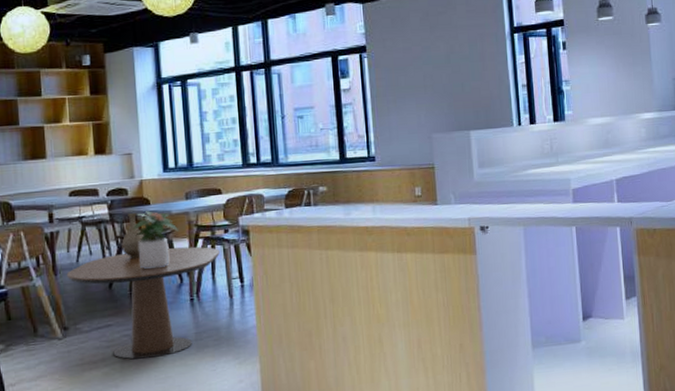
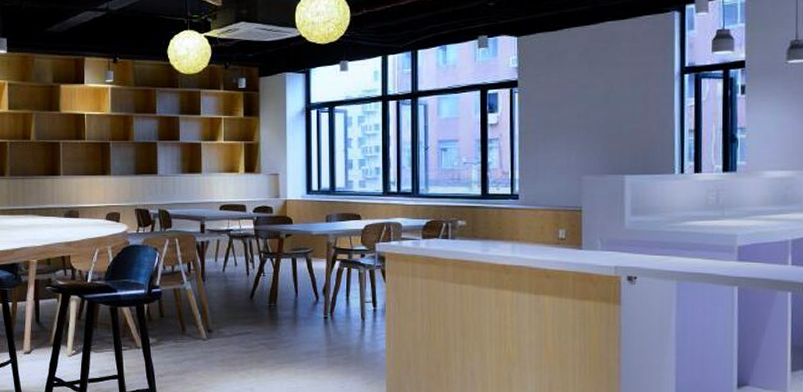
dining table: present [66,246,220,360] -> none [213,267,355,368]
vase: present [121,213,143,259] -> none [264,231,284,273]
potted plant: present [132,211,178,270] -> none [275,230,317,285]

